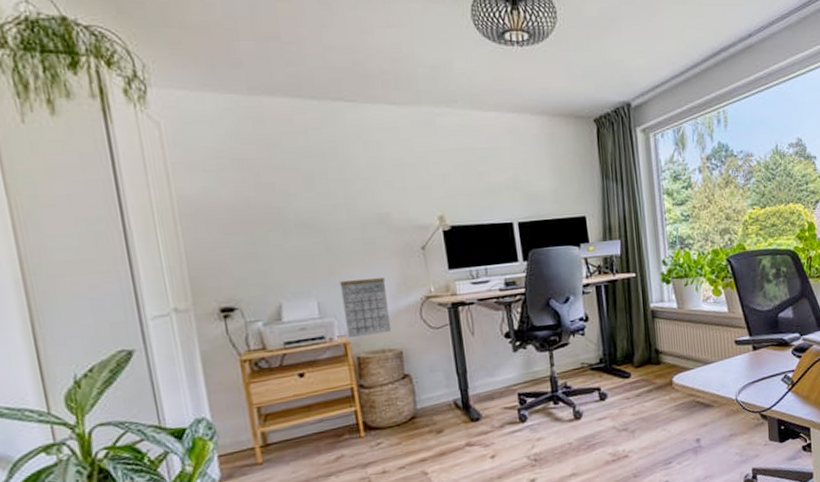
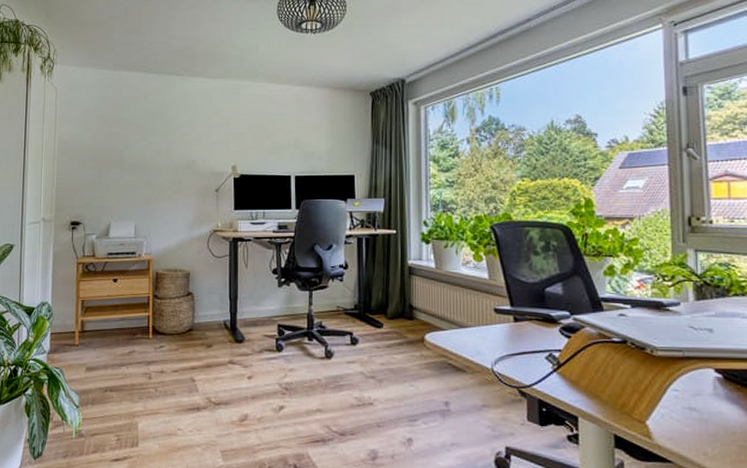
calendar: present [339,278,392,339] -> none [151,210,185,257]

